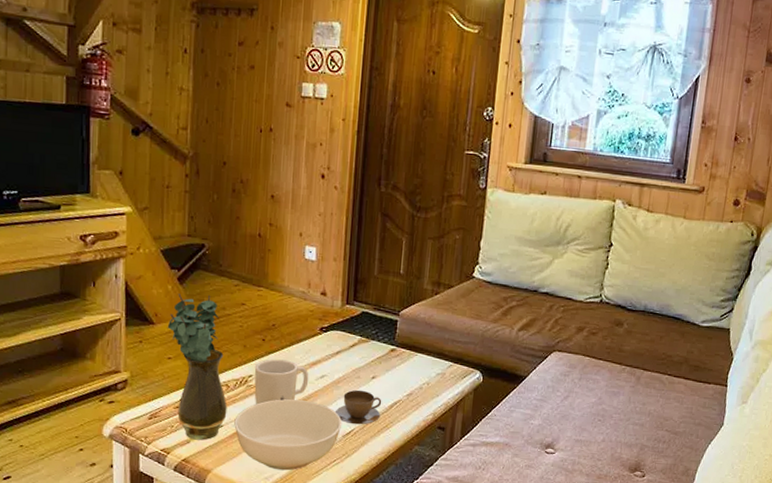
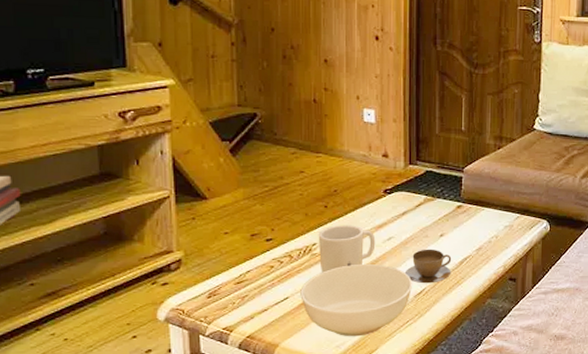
vase: present [167,293,228,440] -> none [221,165,292,315]

